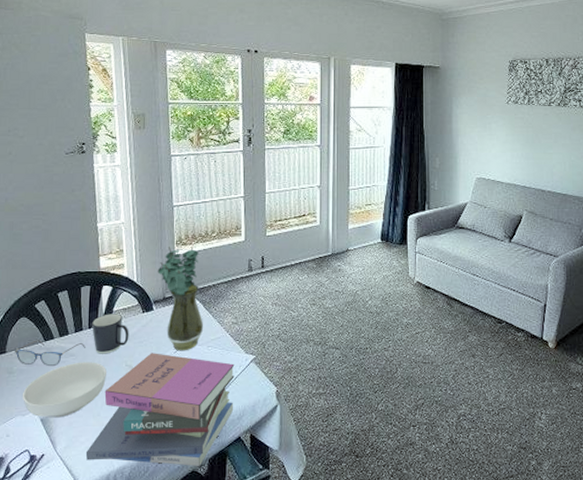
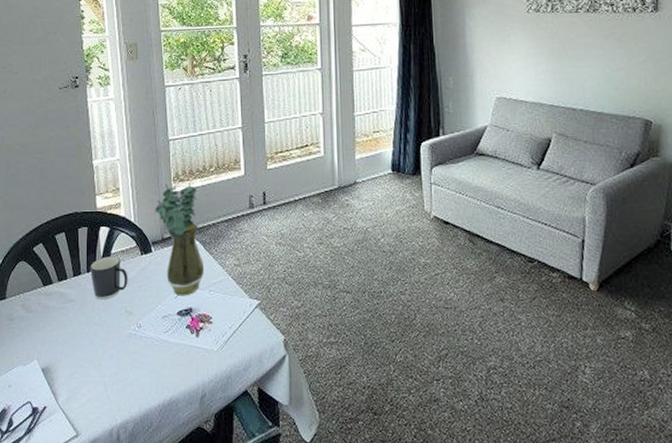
glasses: present [14,340,85,366] -> none [14,285,84,312]
bowl: present [22,362,106,418] -> none [22,308,106,368]
books: present [85,353,235,466] -> none [87,298,239,422]

